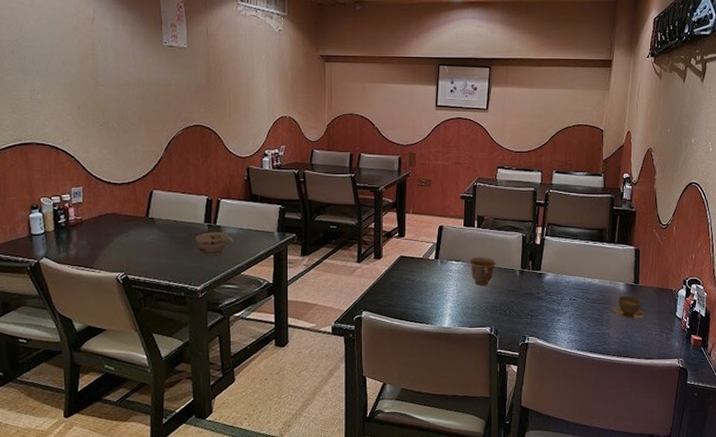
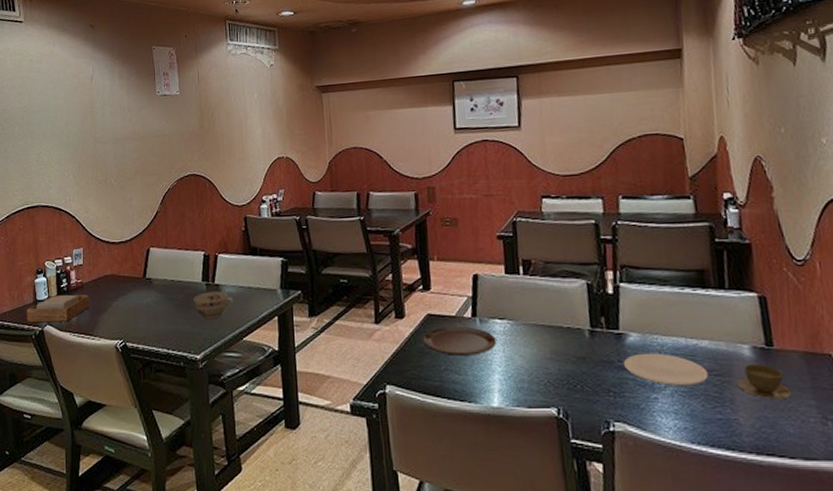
napkin holder: none [21,231,89,256] -> present [27,294,89,323]
plate: none [395,265,452,289] -> present [422,325,497,356]
teacup: present [469,257,496,285] -> none [517,312,555,351]
plate: none [540,287,595,311] -> present [623,353,709,386]

